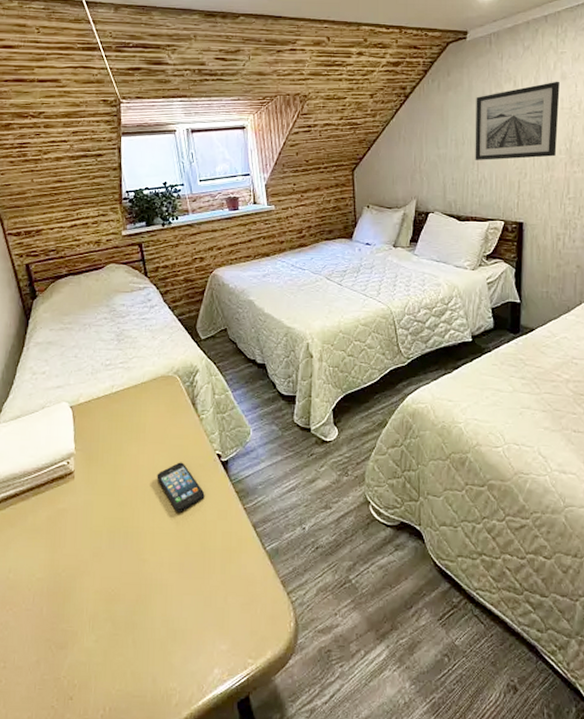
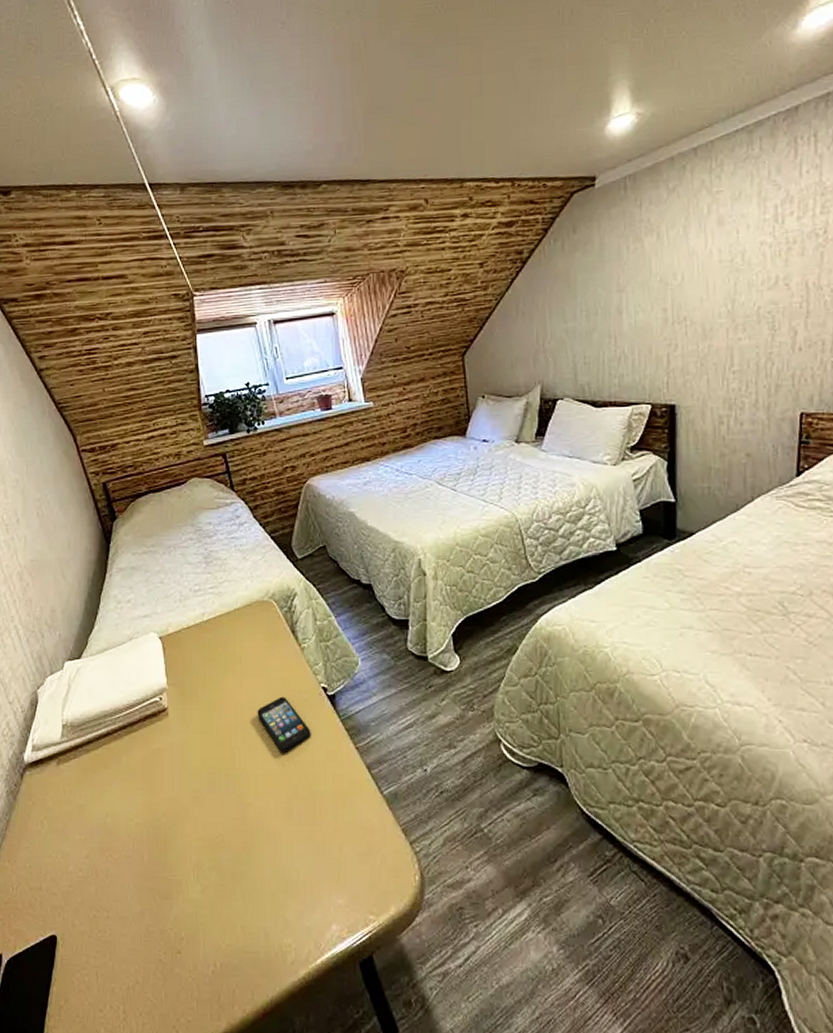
wall art: present [475,81,560,160] -> none [610,227,717,333]

